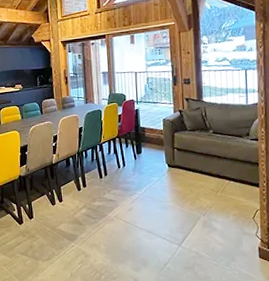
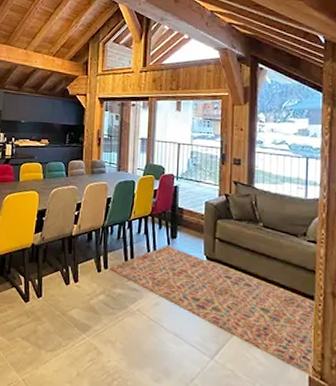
rug: none [88,160,262,247] -> present [110,245,317,377]

